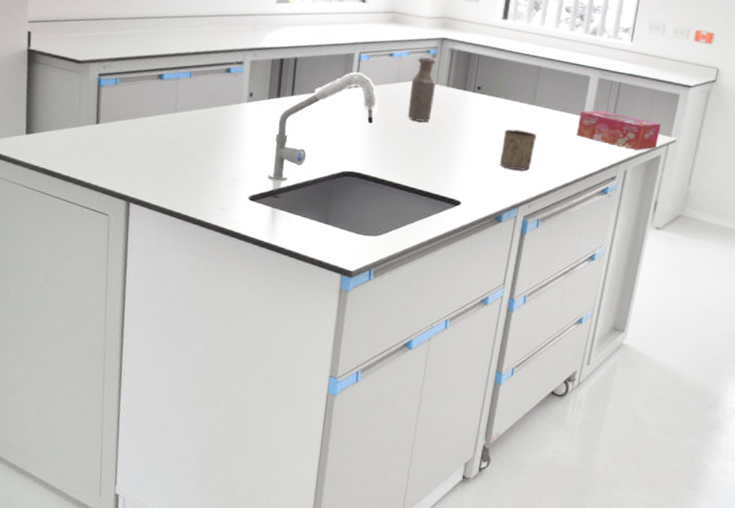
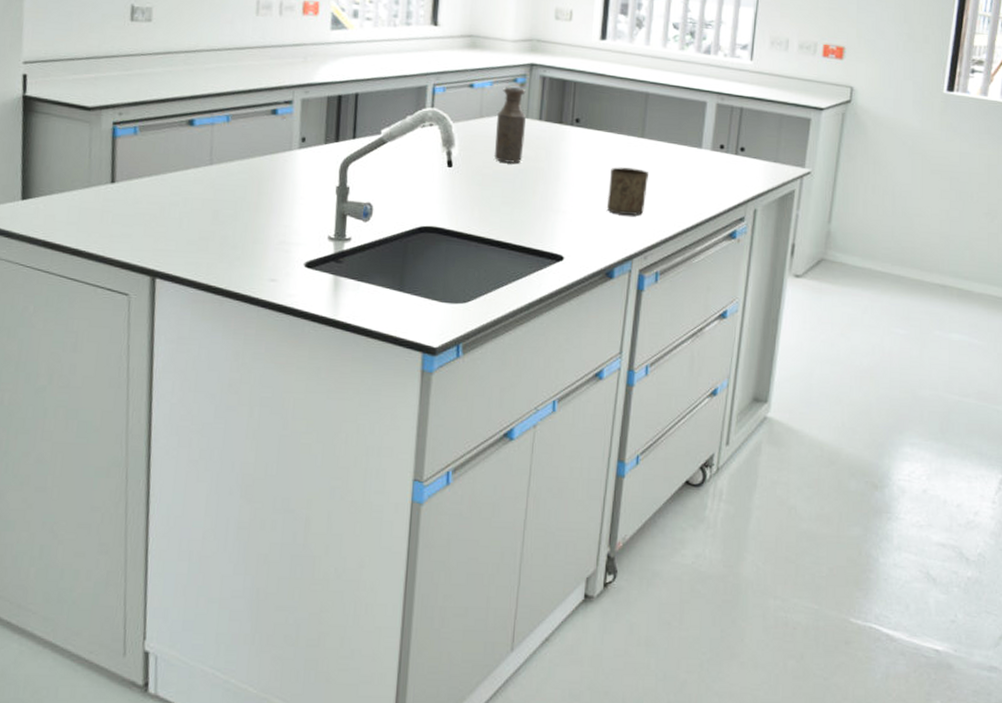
tissue box: present [576,110,661,151] -> none [695,140,792,186]

